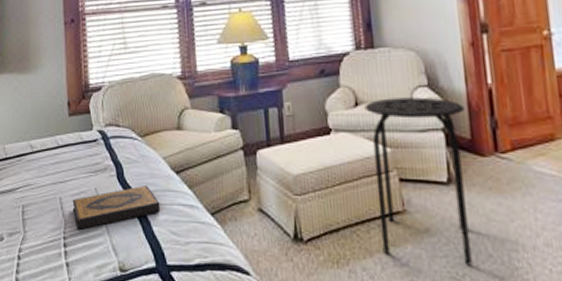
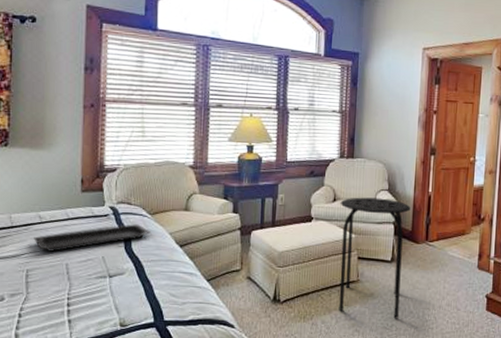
serving tray: none [27,149,144,184] -> present [34,224,152,252]
hardback book: present [72,186,161,230] -> none [78,256,163,292]

